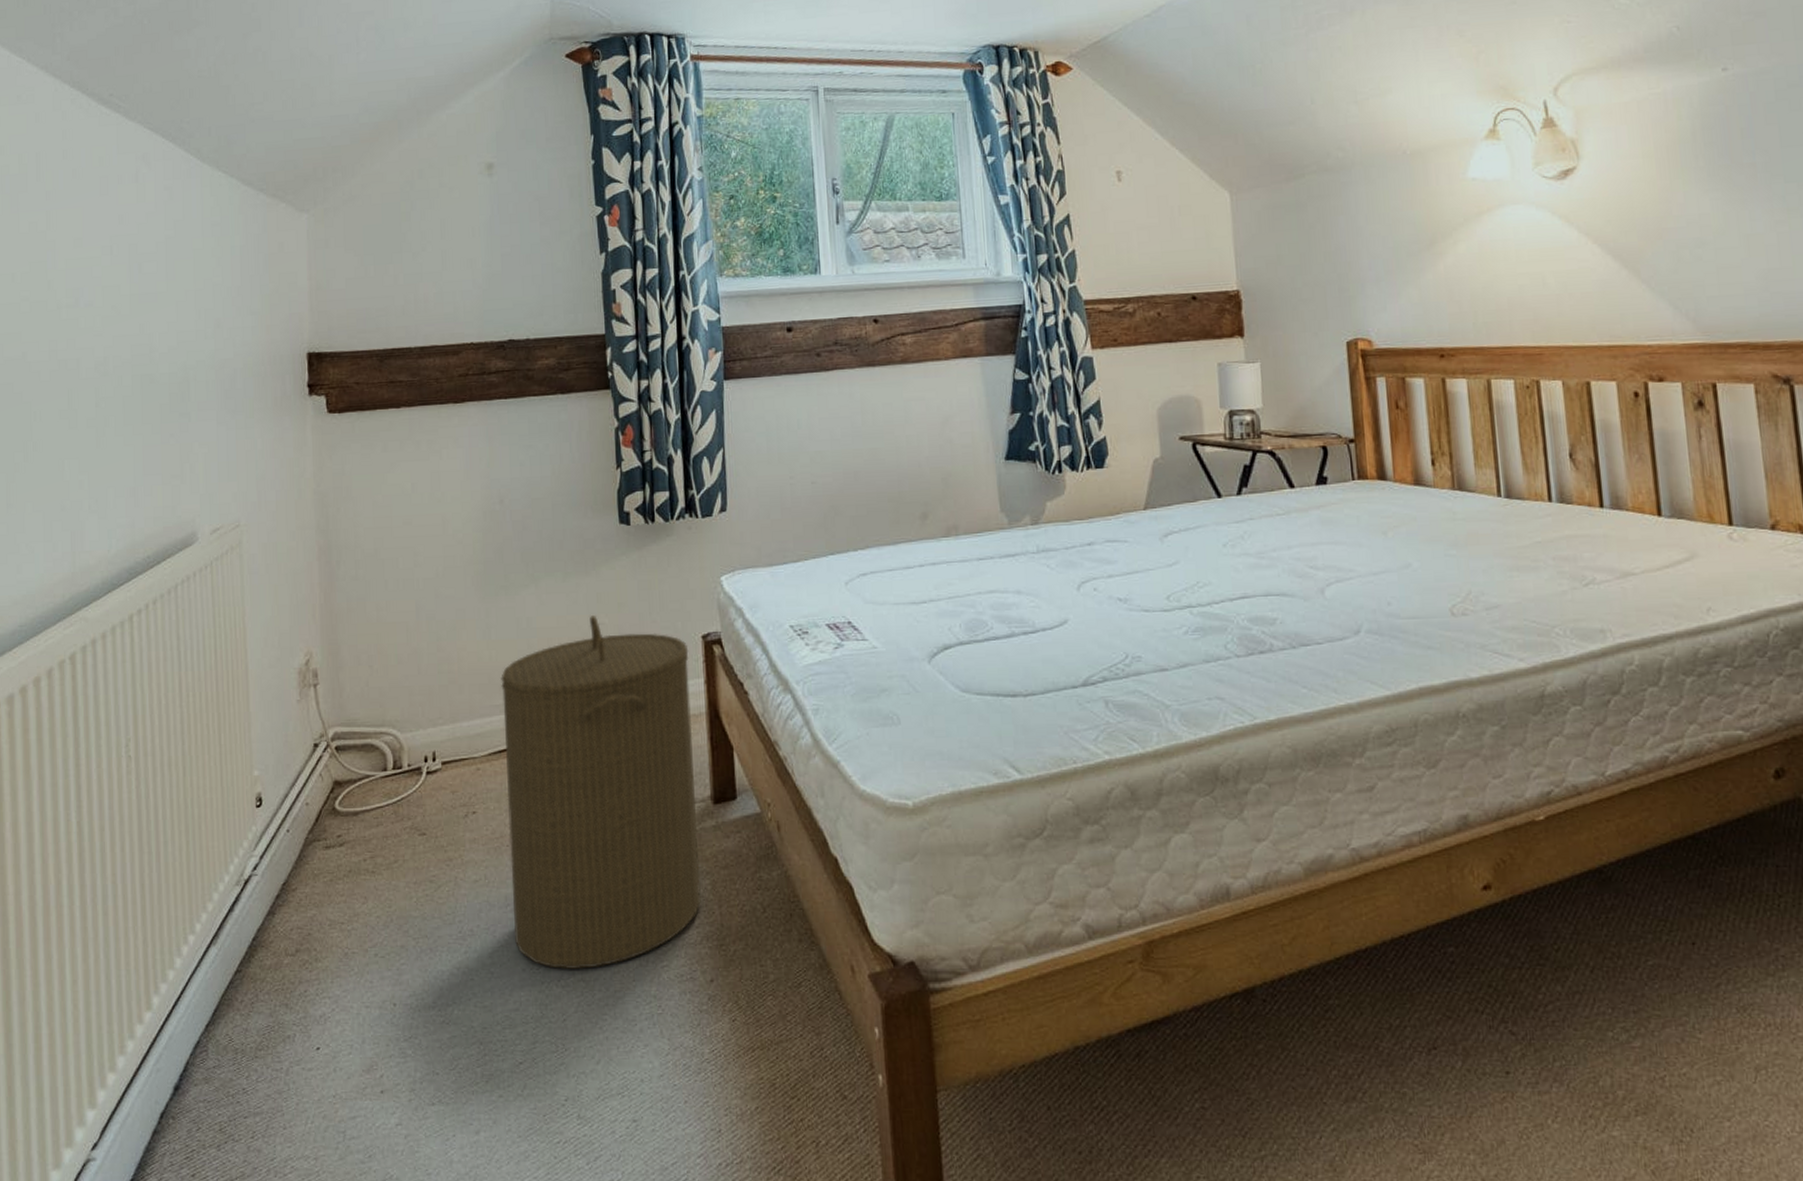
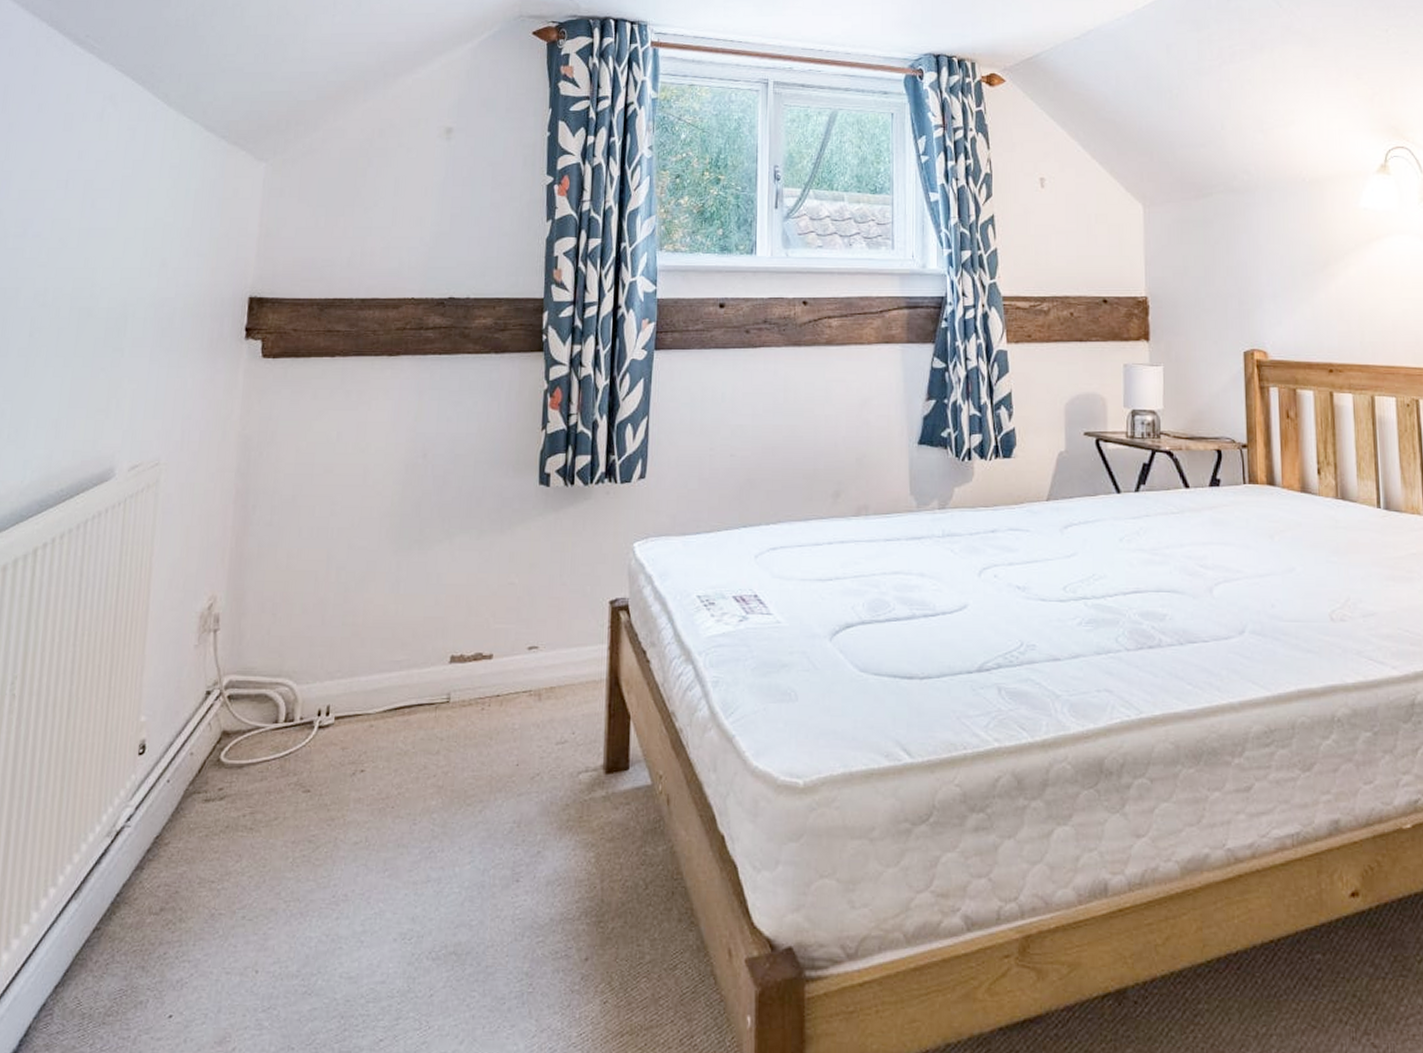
laundry hamper: present [501,614,703,969] -> none [389,574,595,941]

